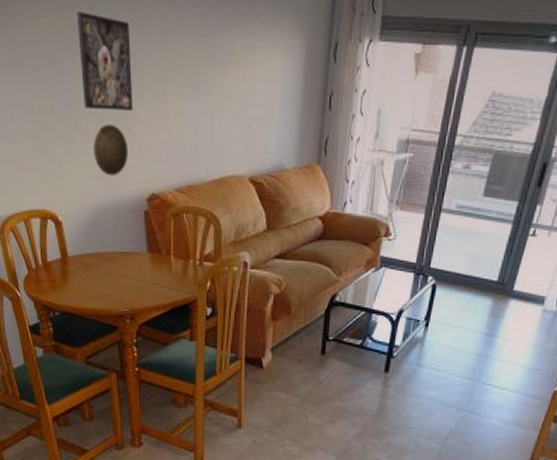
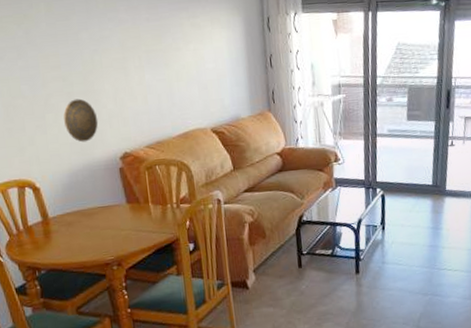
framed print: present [76,11,133,111] -> none [36,9,98,88]

